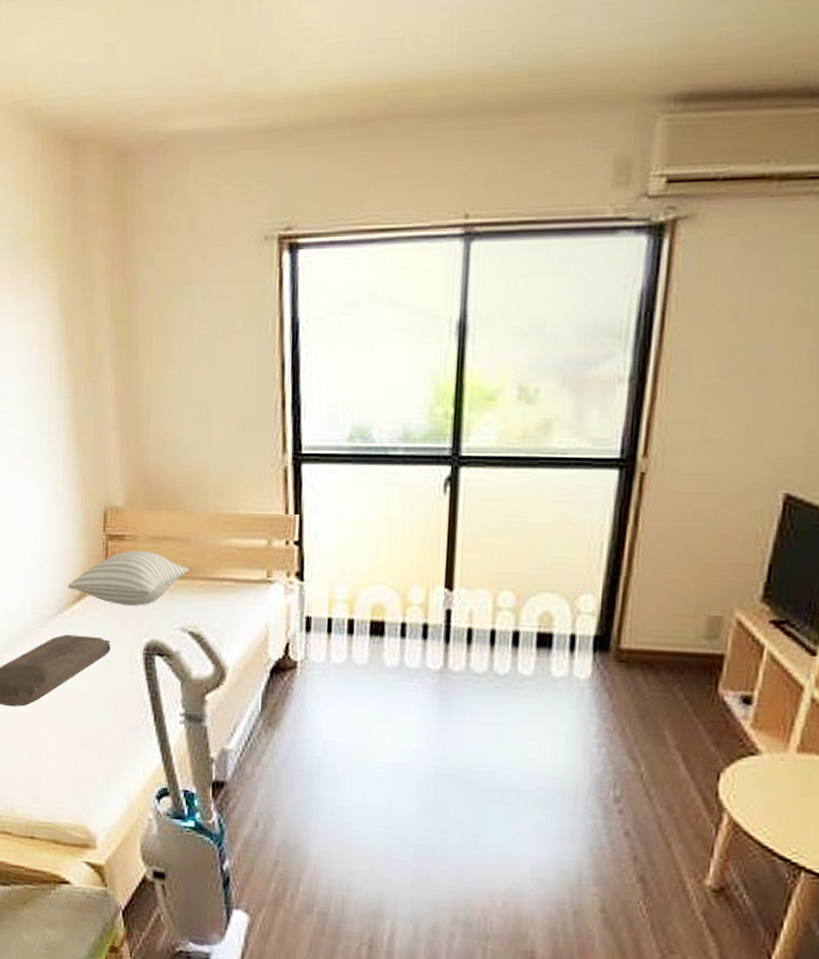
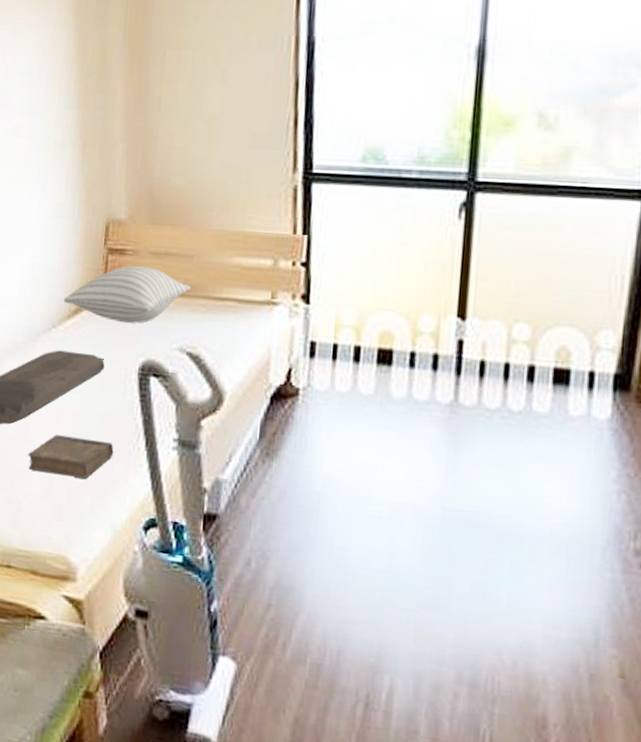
book: none [43,714,125,754] -> present [28,434,114,479]

